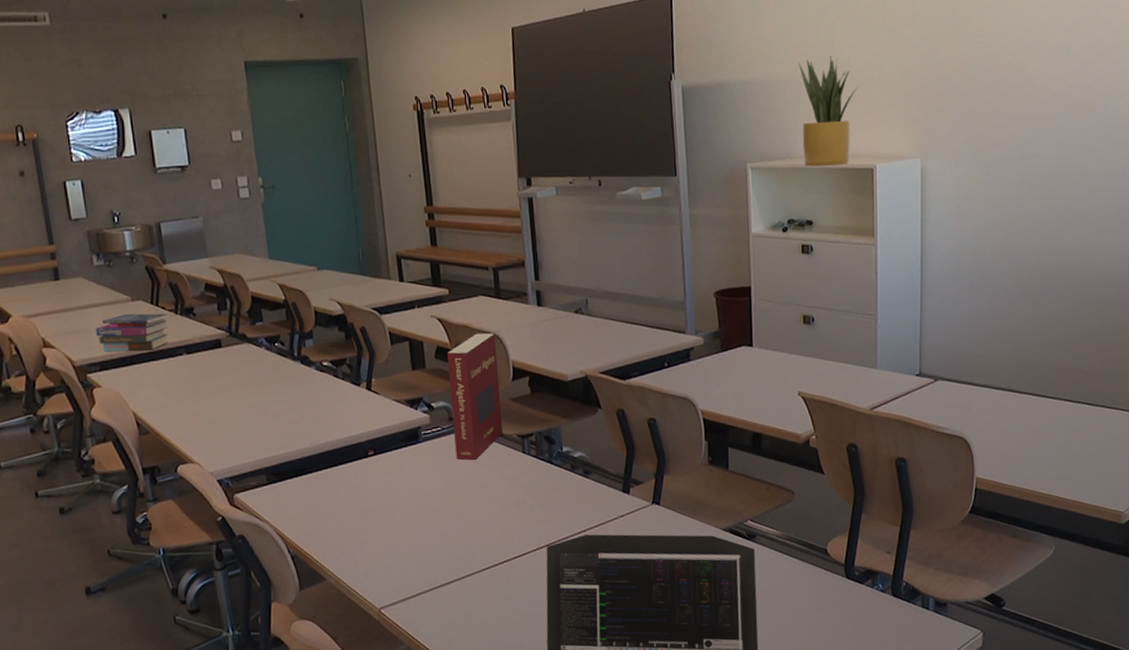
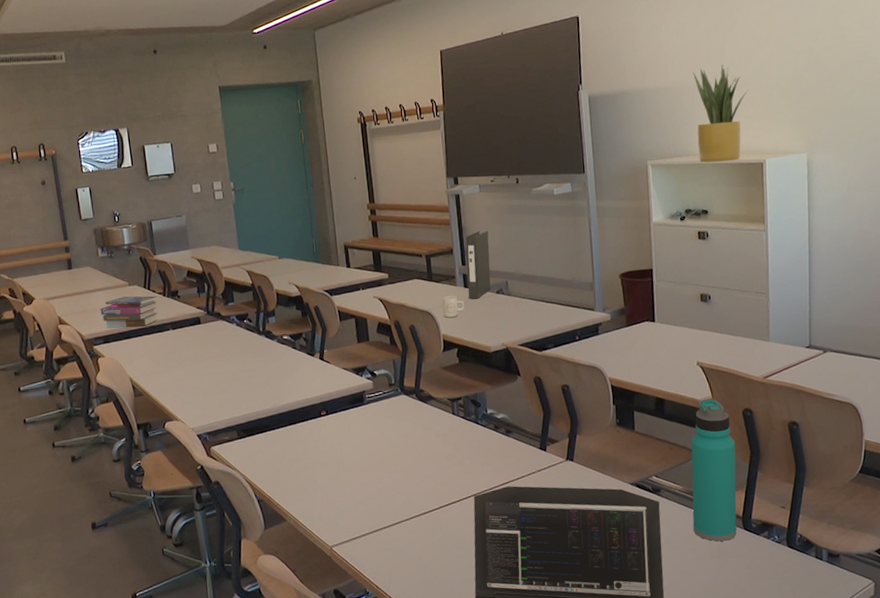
book: present [446,333,503,461] -> none [386,311,435,421]
mug: none [512,315,538,341] -> present [442,296,465,318]
binder: none [539,240,569,320] -> present [465,230,491,300]
water bottle: none [790,433,839,592] -> present [691,398,737,542]

